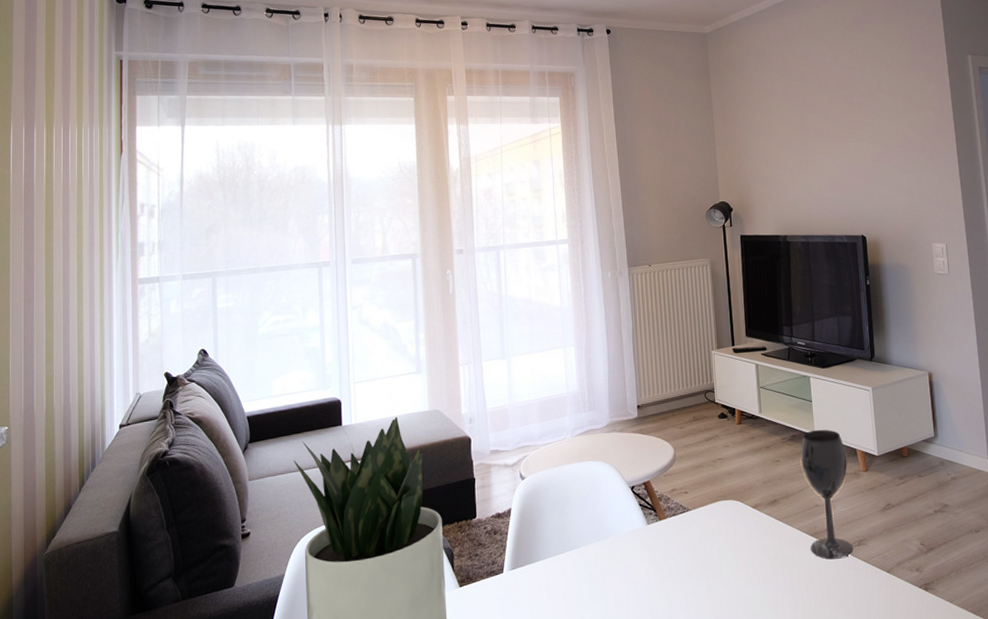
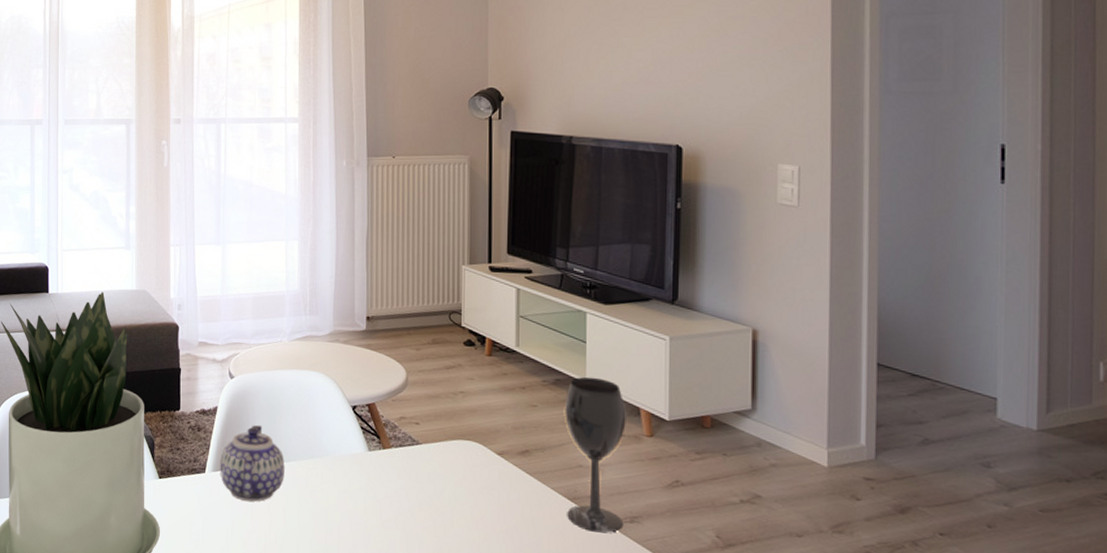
teapot: none [516,518,576,592] -> present [220,424,285,502]

